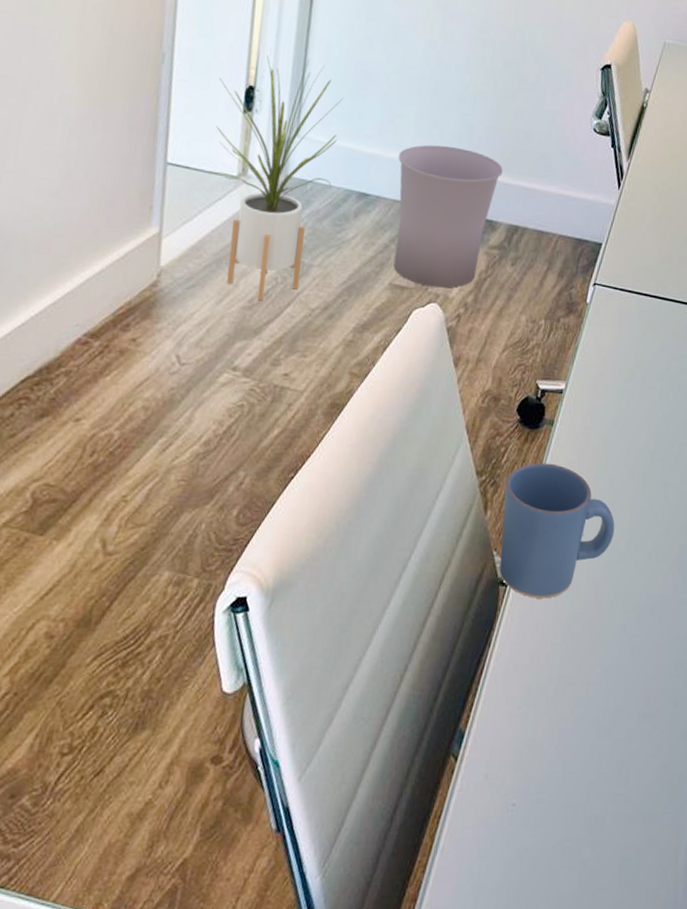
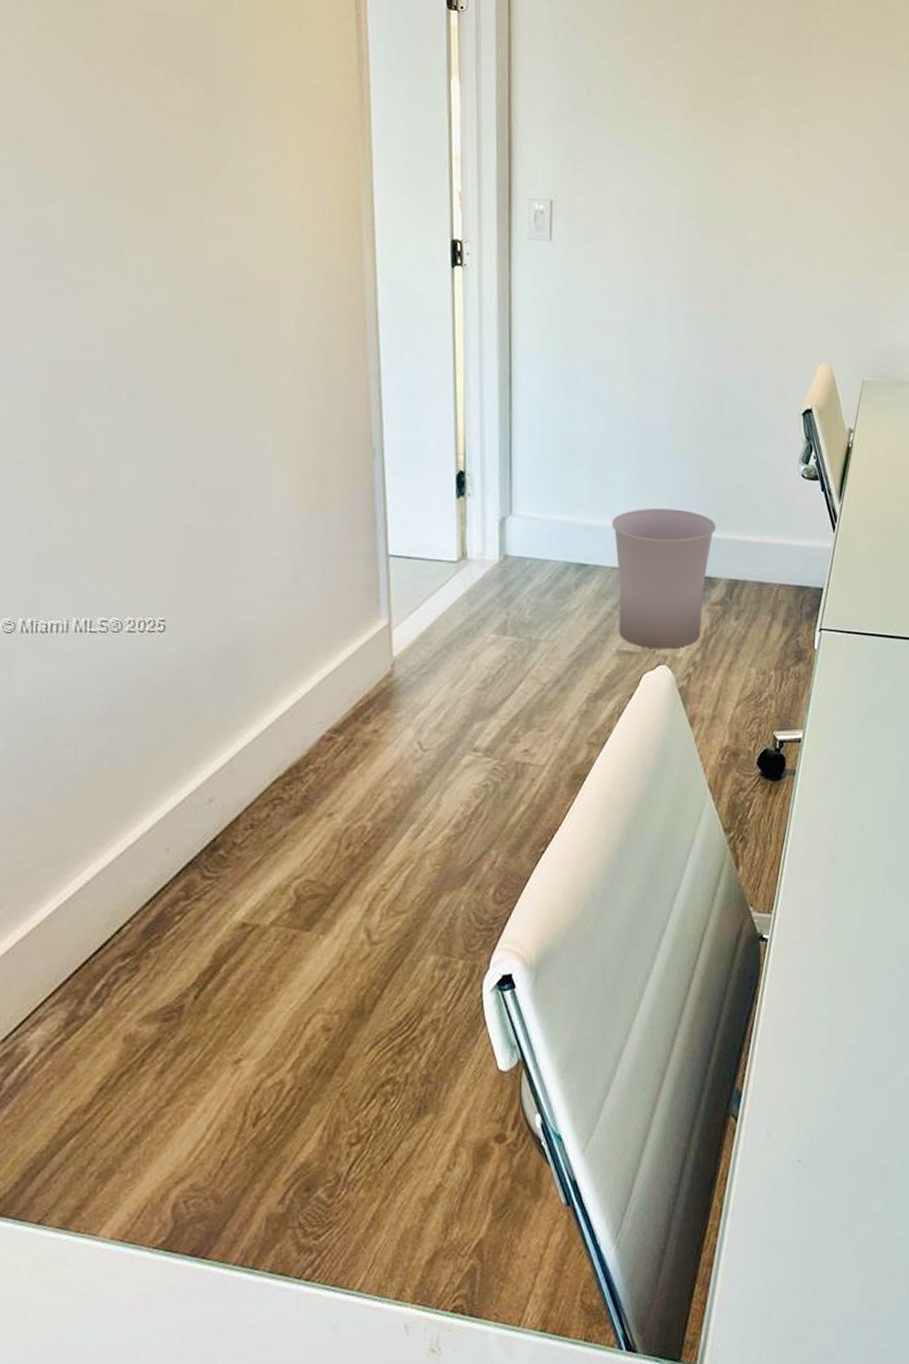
house plant: present [209,56,344,301] -> none [429,438,552,681]
mug: present [499,462,615,599] -> none [754,813,869,951]

